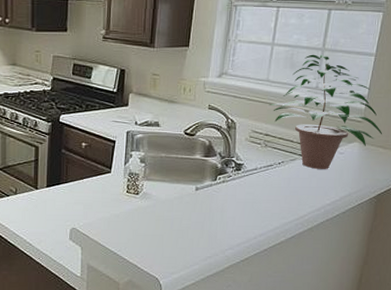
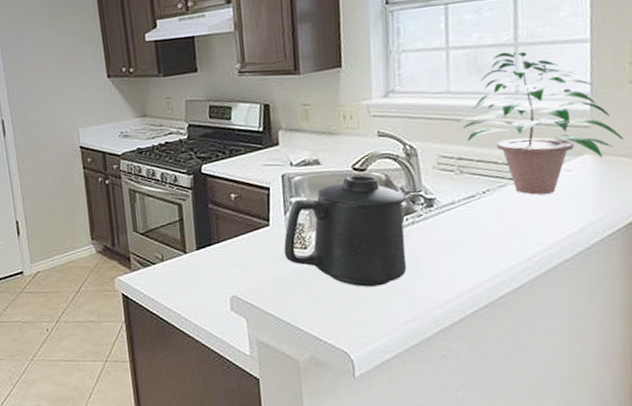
mug: none [120,139,221,229] -> present [283,175,407,287]

